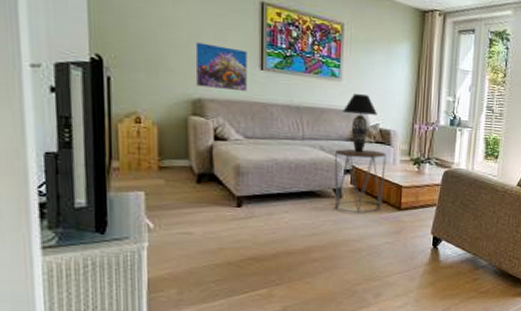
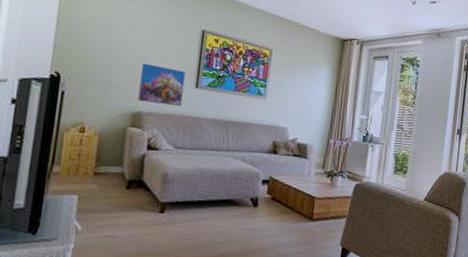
side table: present [334,149,386,213] -> none [251,161,302,222]
table lamp: present [343,94,377,153] -> none [265,111,297,165]

